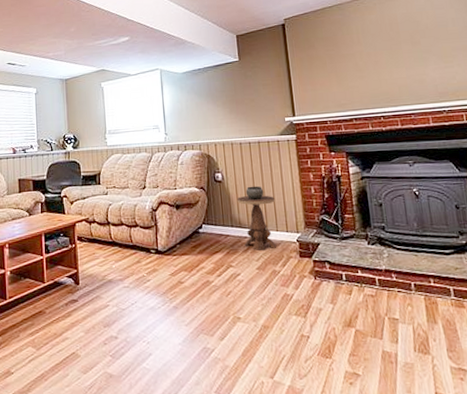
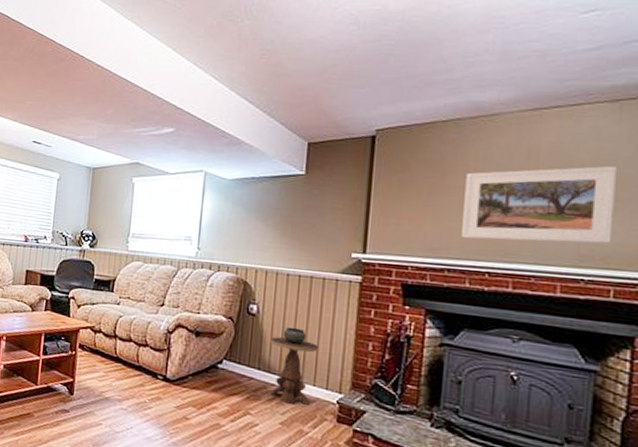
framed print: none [353,25,457,93] -> present [462,165,618,244]

